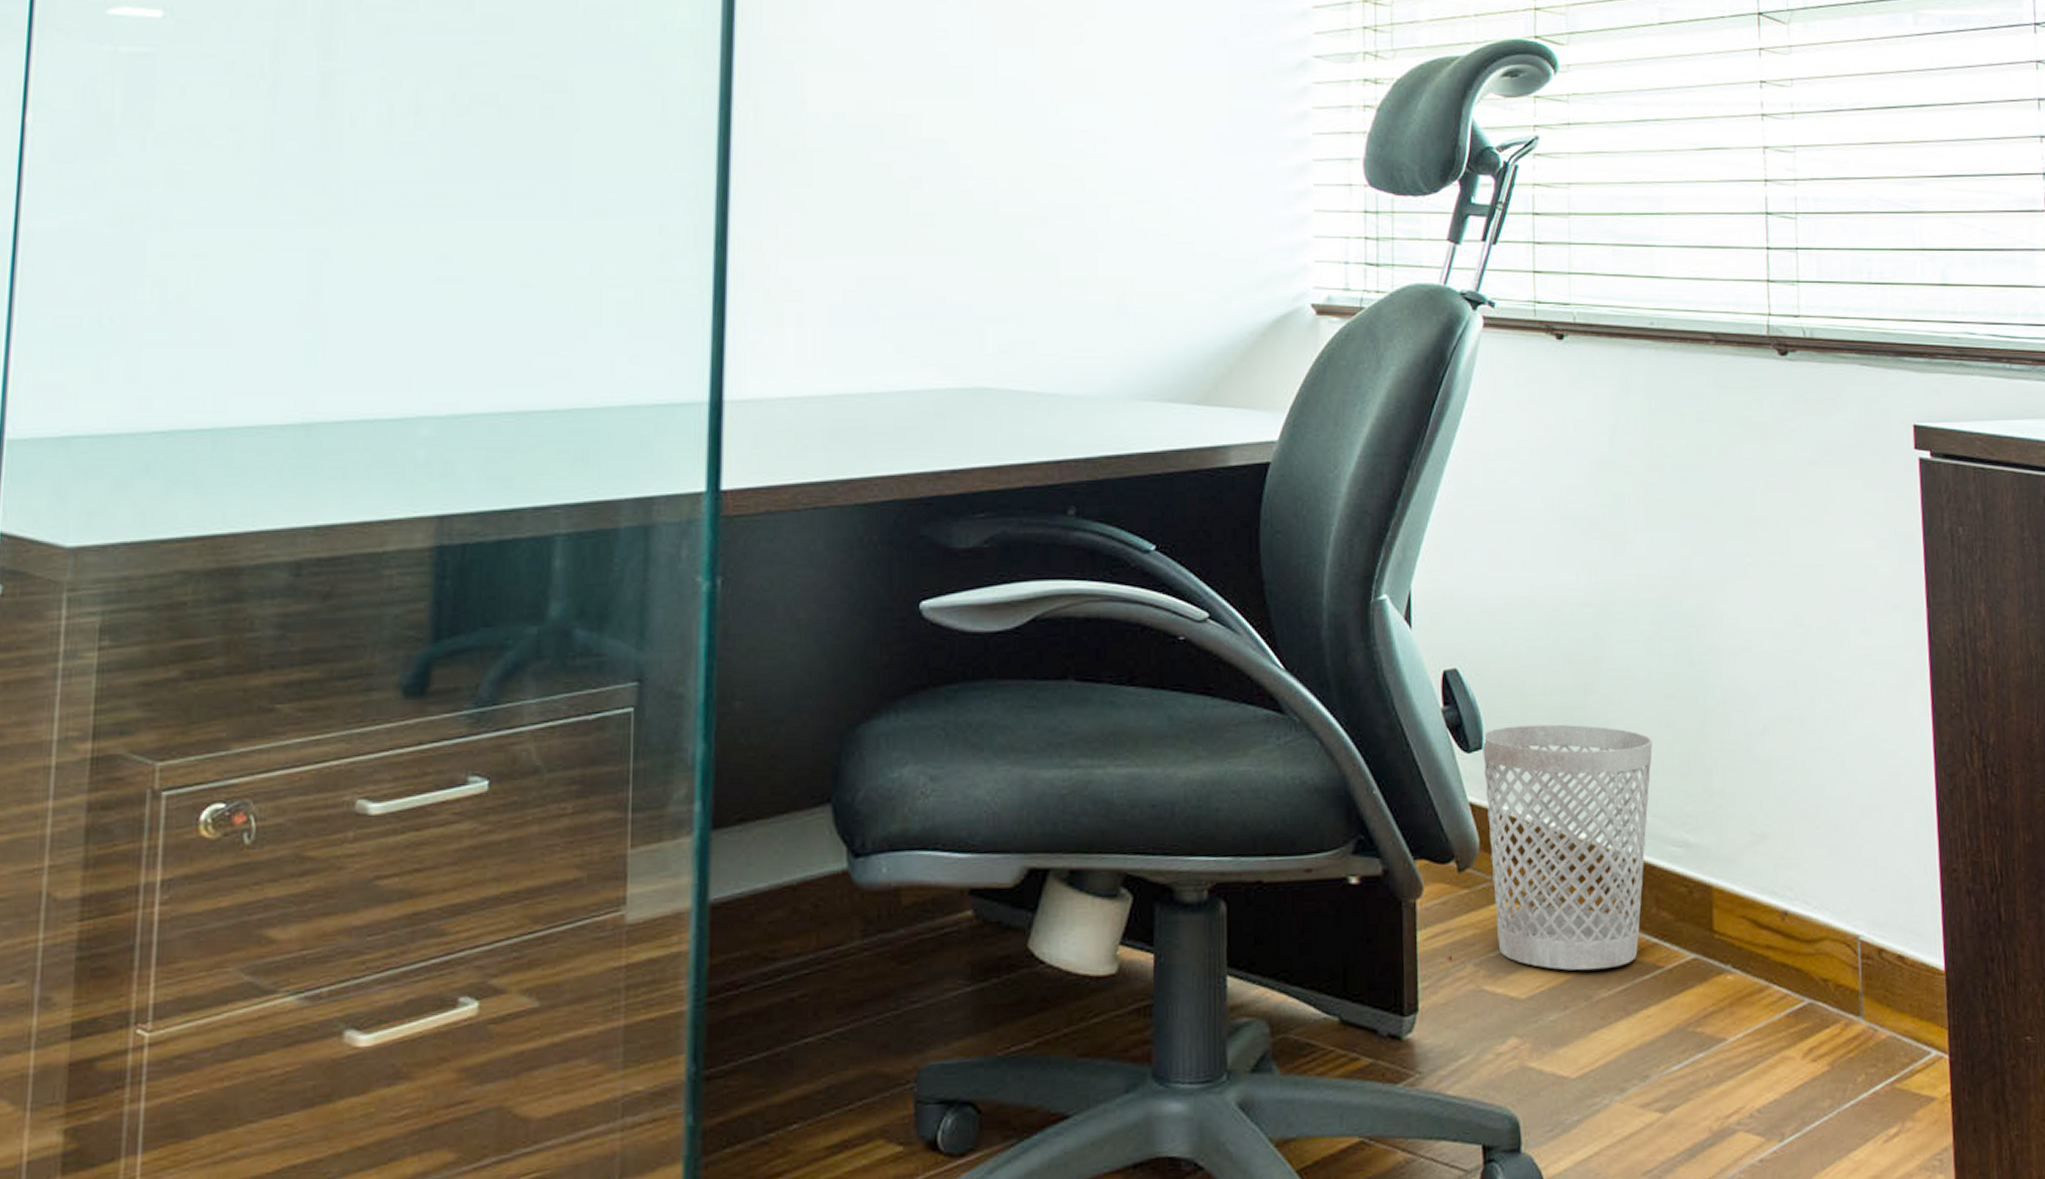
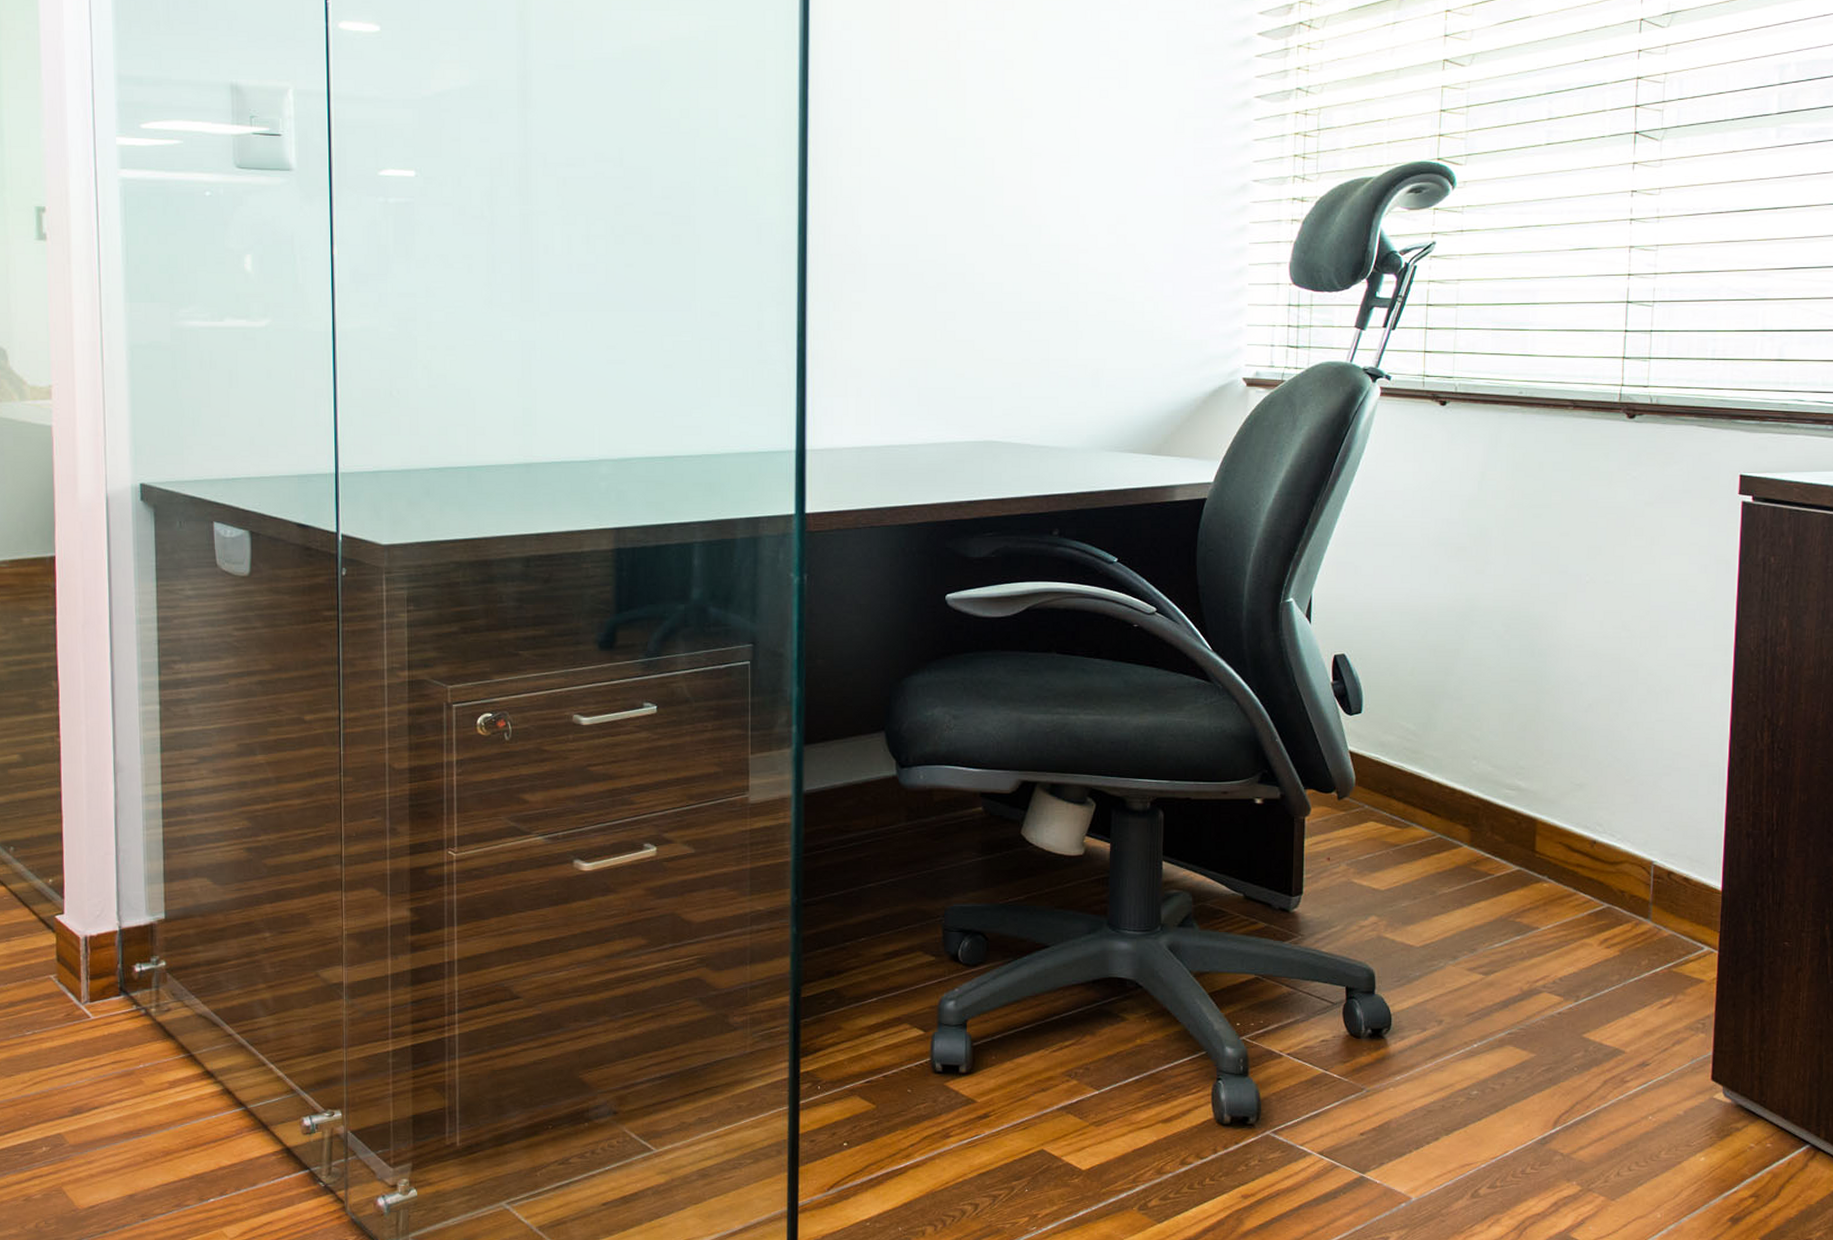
wastebasket: present [1481,724,1653,971] -> none [1361,697,1497,874]

